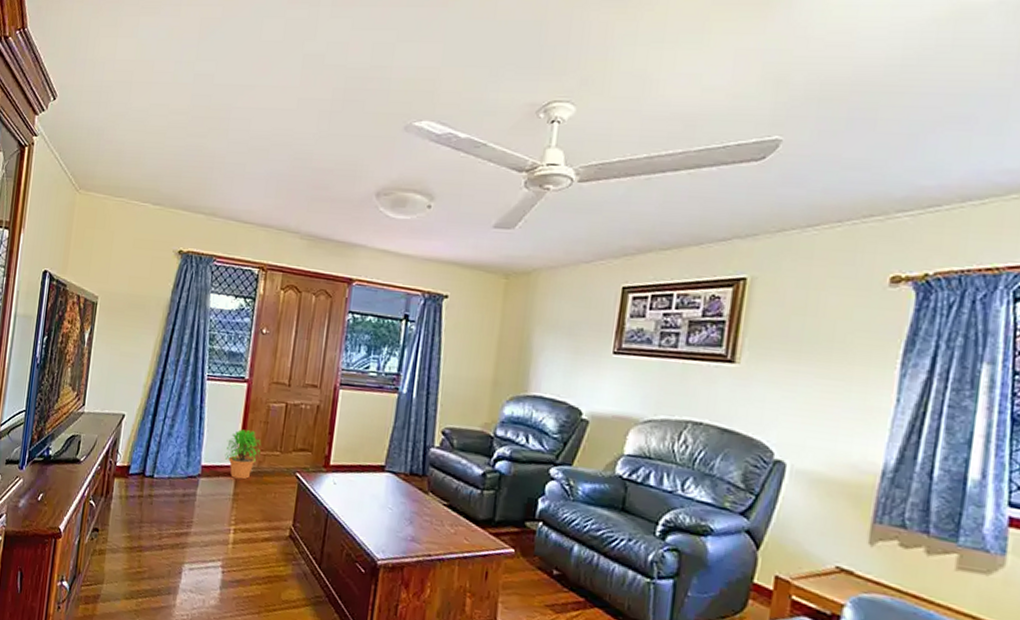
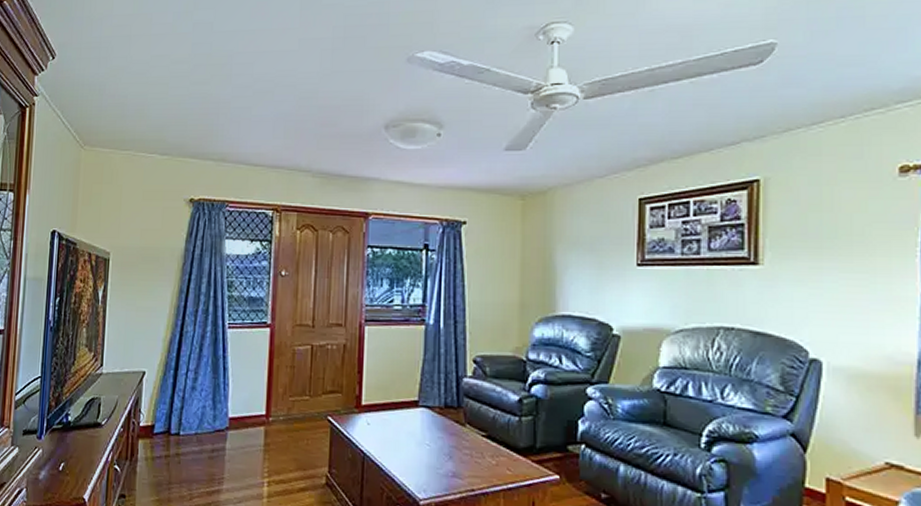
potted plant: present [224,429,262,480] -> none [252,375,290,429]

